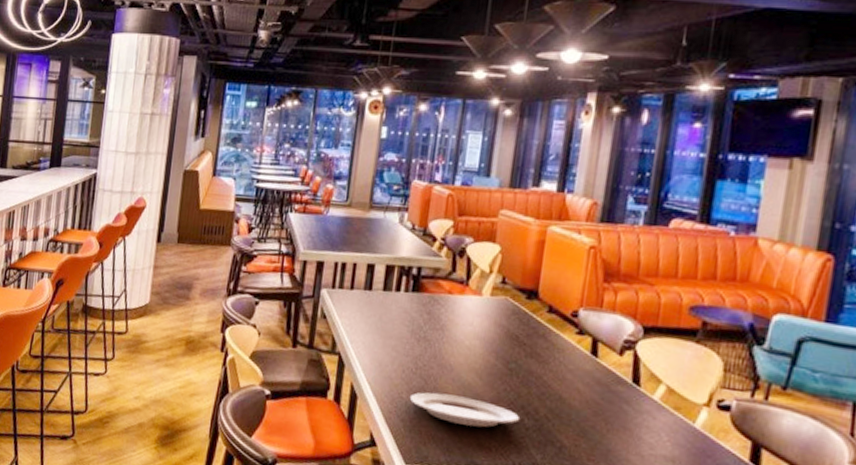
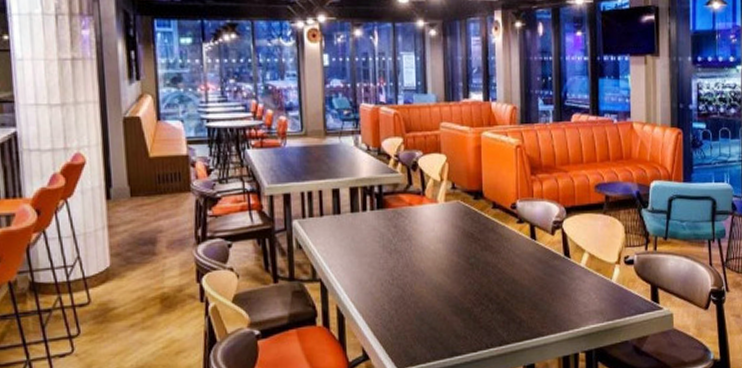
plate: present [409,392,521,428] -> none [391,296,486,322]

